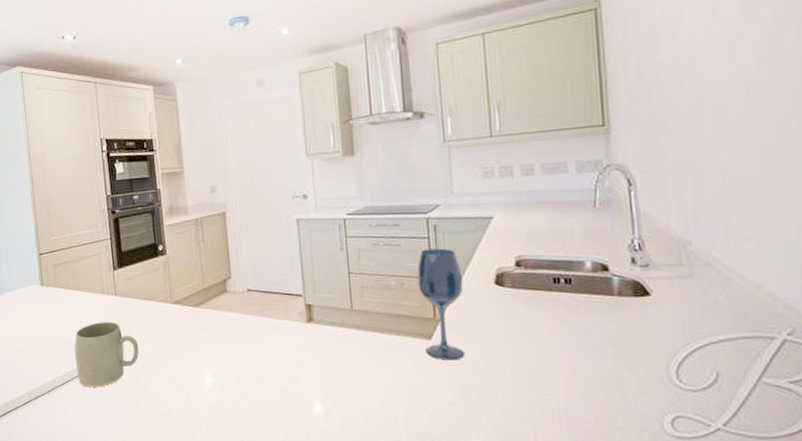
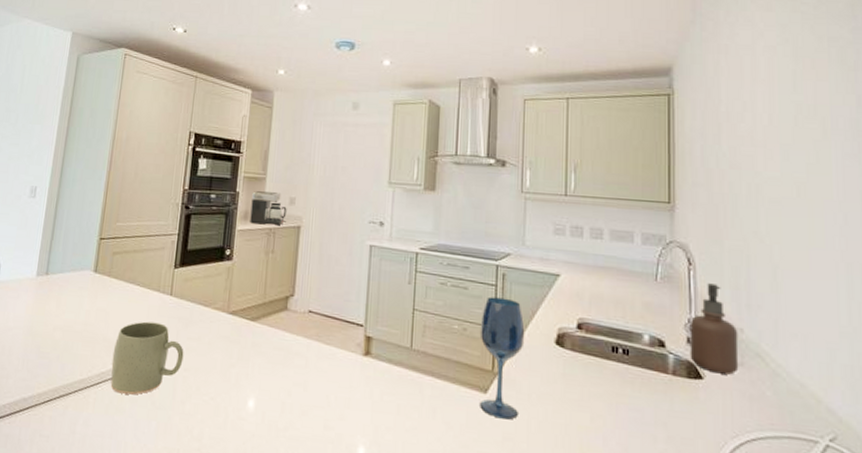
coffee maker: none [173,182,210,217] -> present [250,190,287,226]
soap dispenser: none [633,200,688,288] -> present [689,283,739,375]

